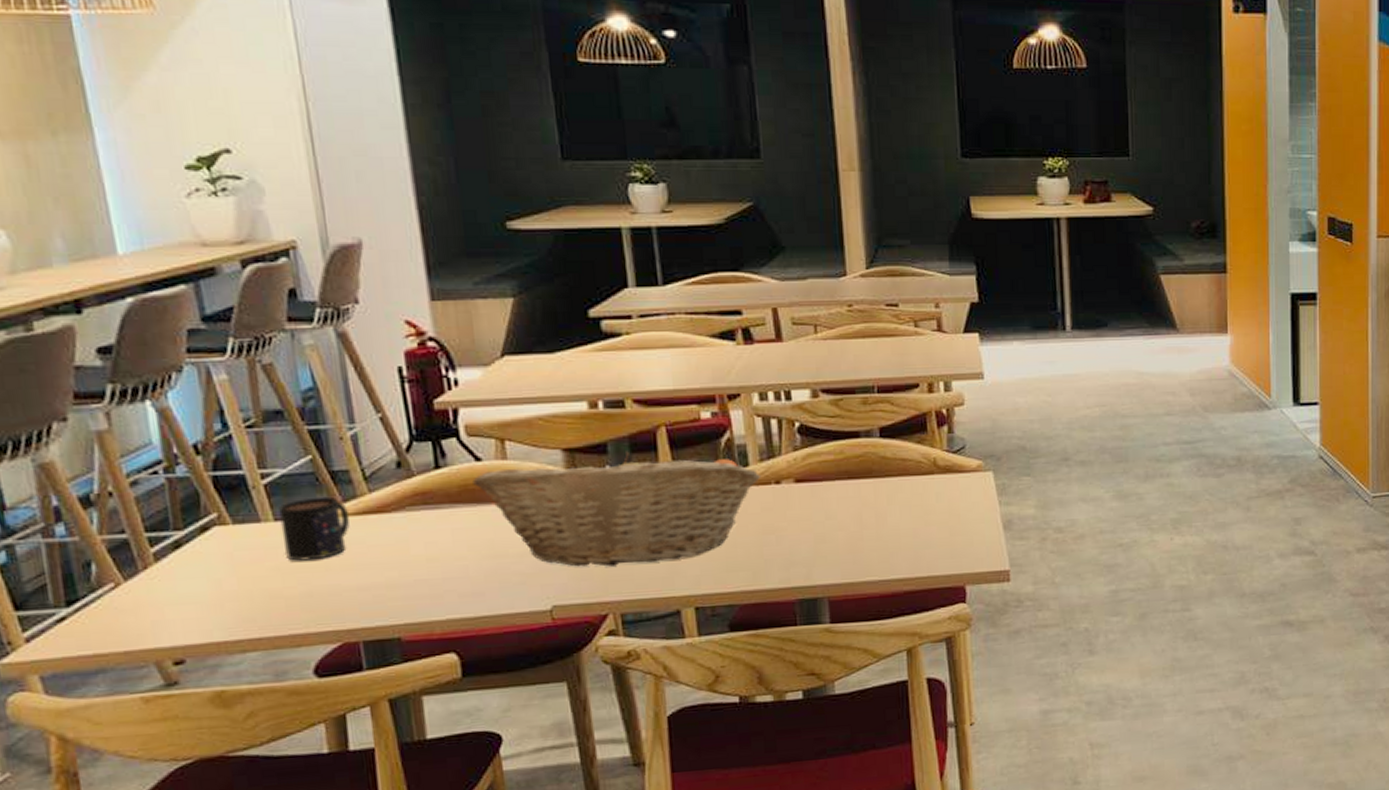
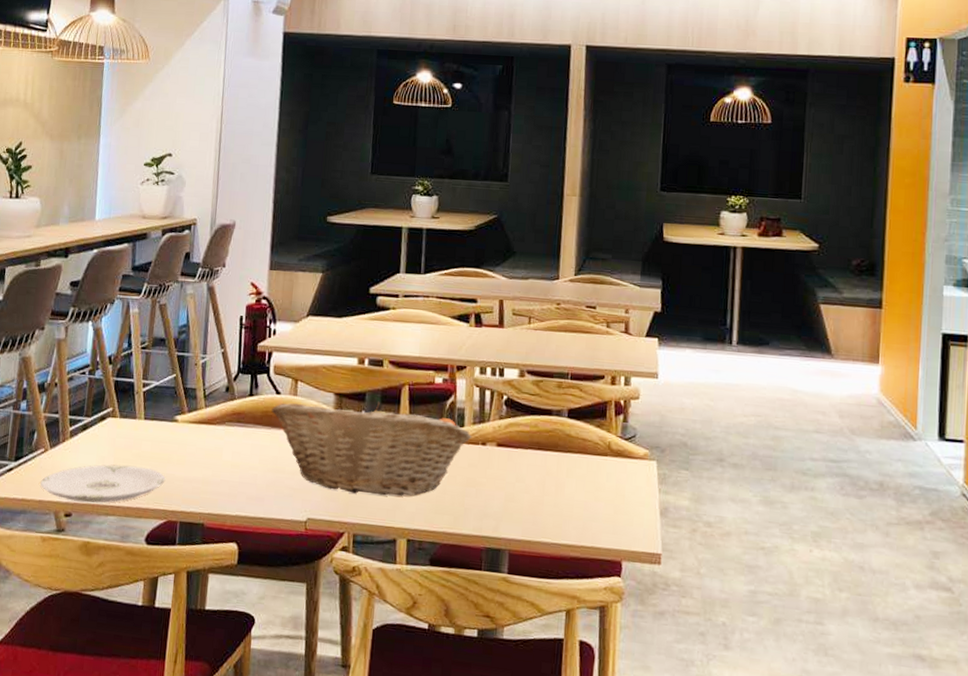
plate: none [120,582,328,644] -> present [40,464,166,503]
mug: present [278,496,350,561] -> none [145,406,190,453]

